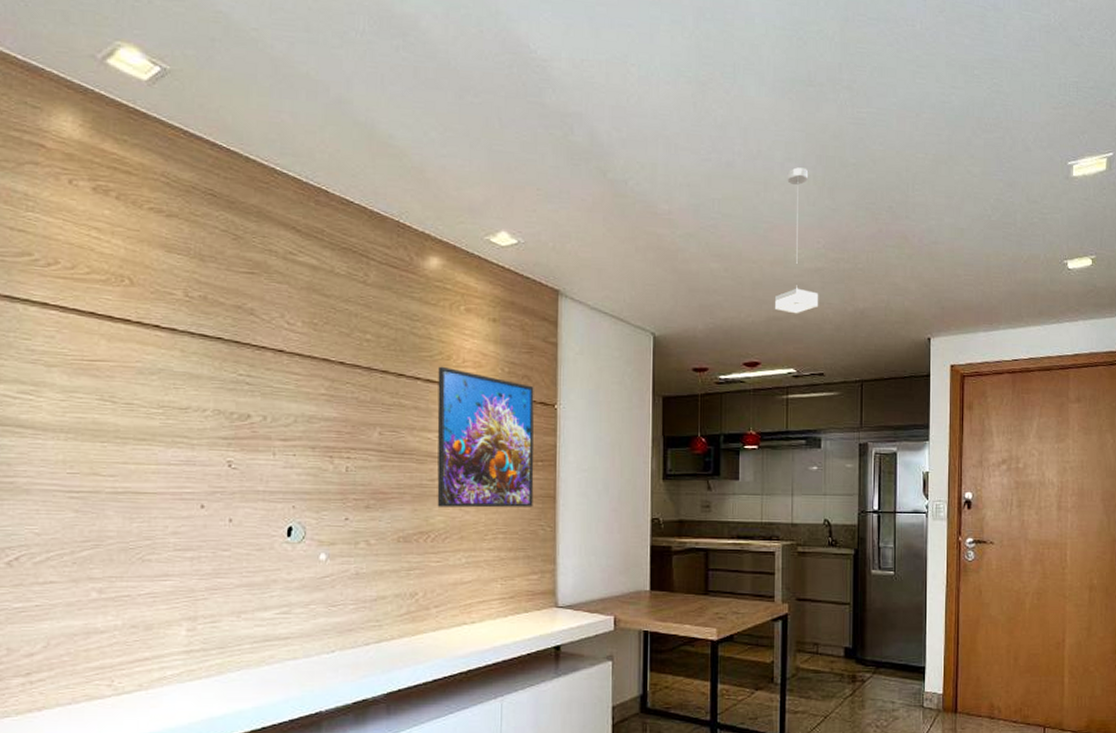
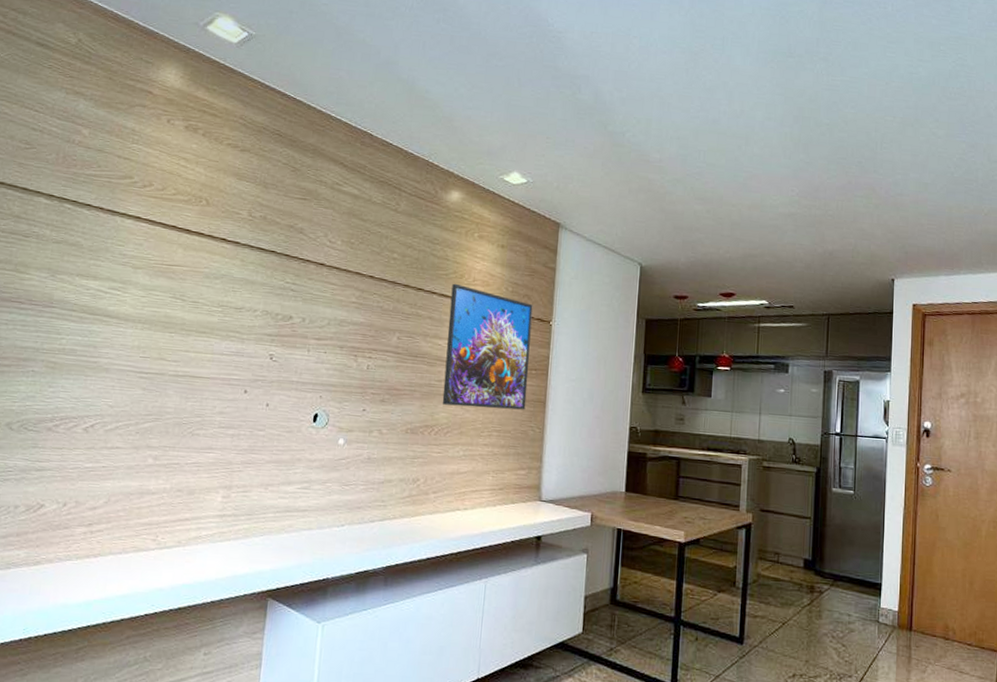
pendant lamp: present [775,167,819,314] -> none [751,125,792,253]

